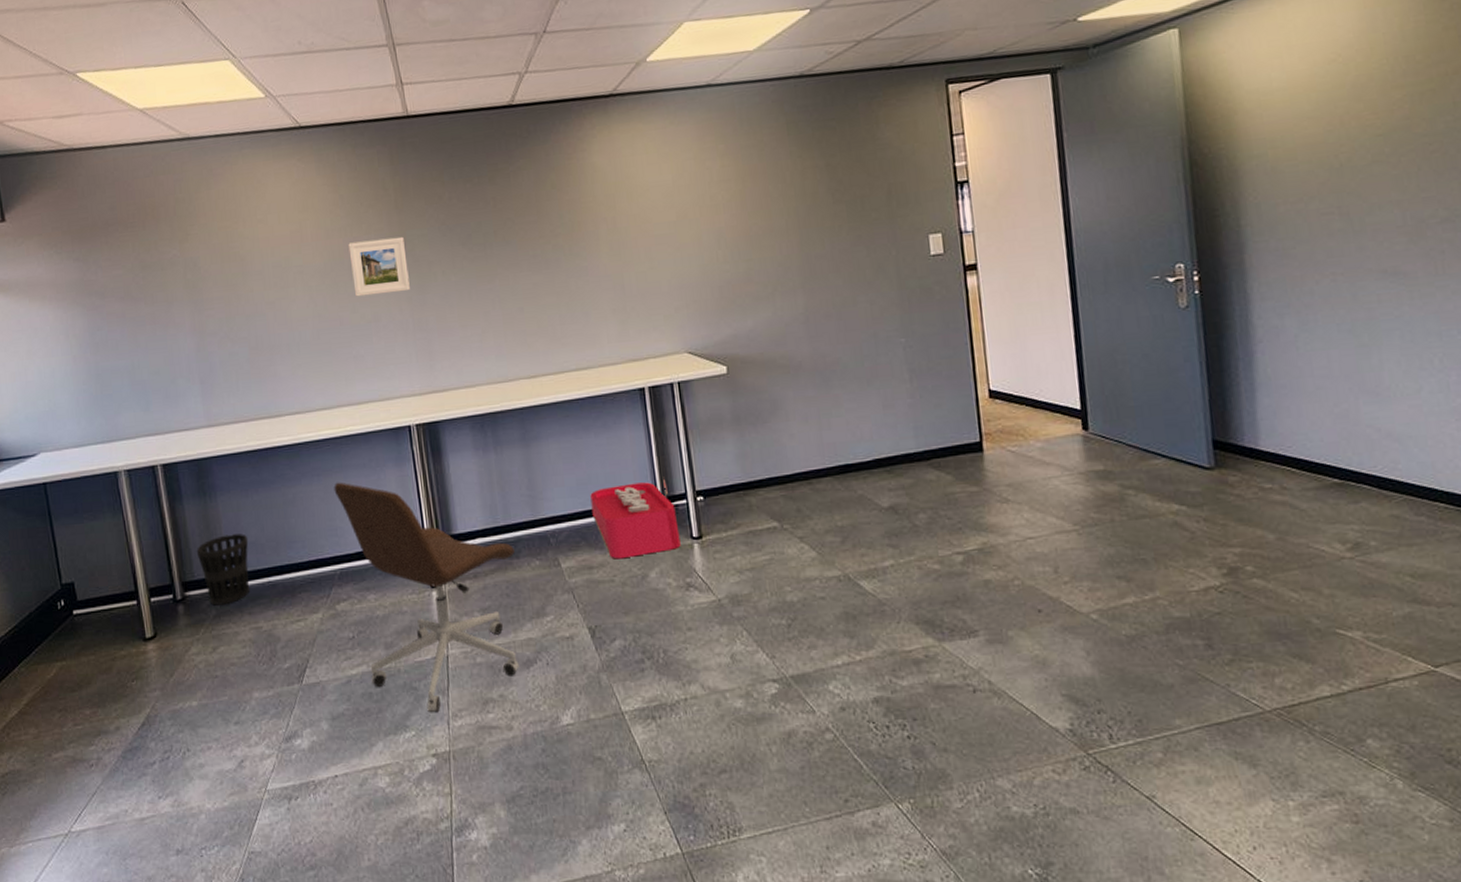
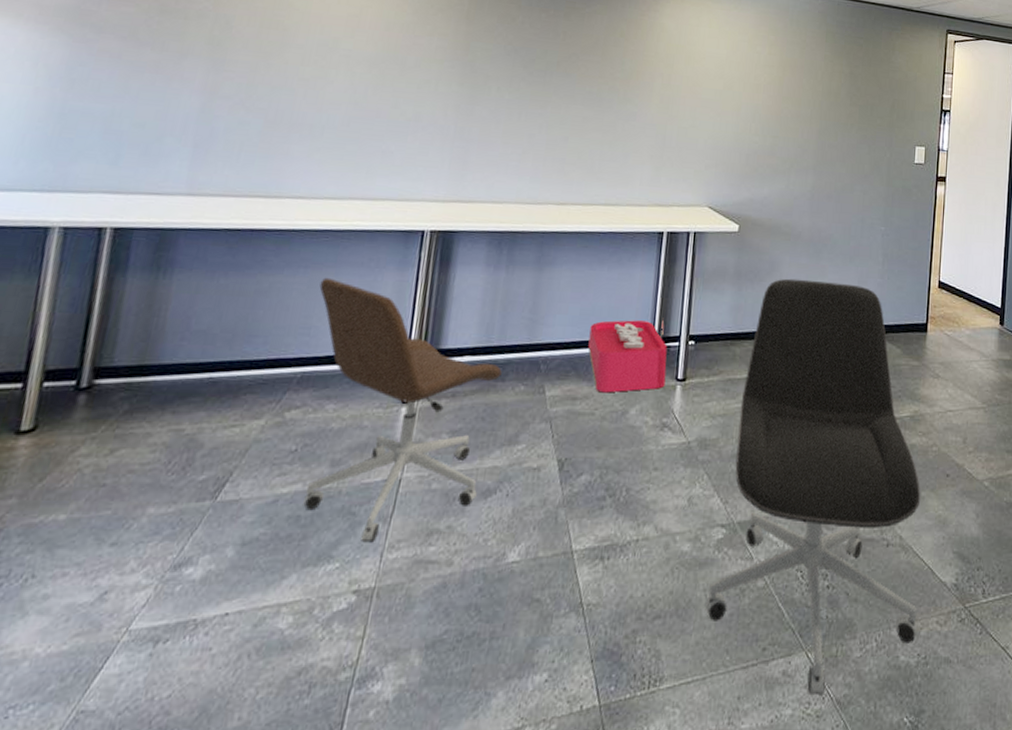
wastebasket: present [196,533,250,606] -> none [124,318,199,400]
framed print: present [348,236,410,297] -> none [401,39,467,99]
office chair: none [768,410,1029,846] -> present [705,278,921,696]

